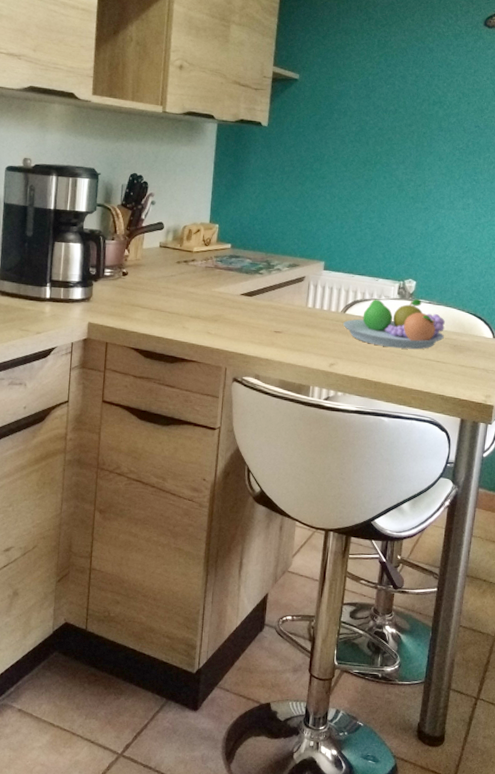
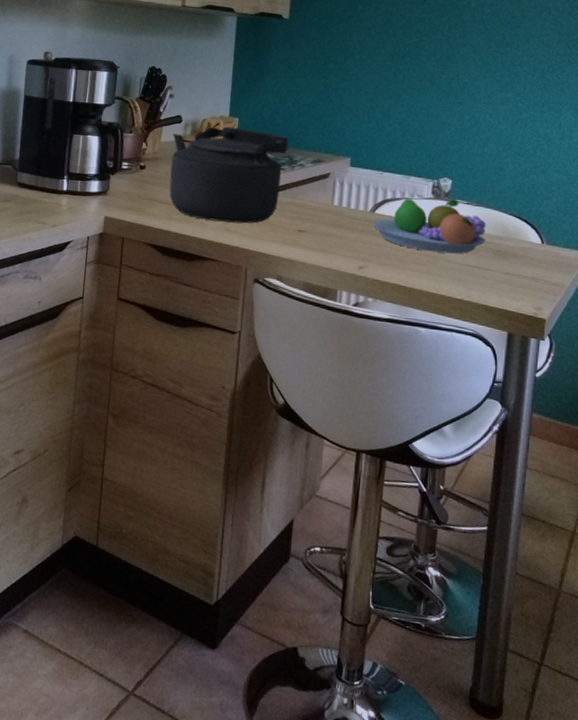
kettle: none [151,233,266,326] -> present [169,126,289,224]

